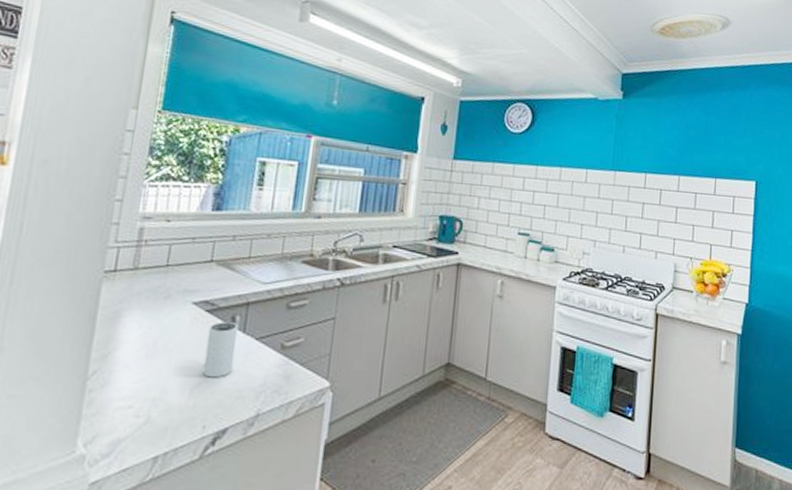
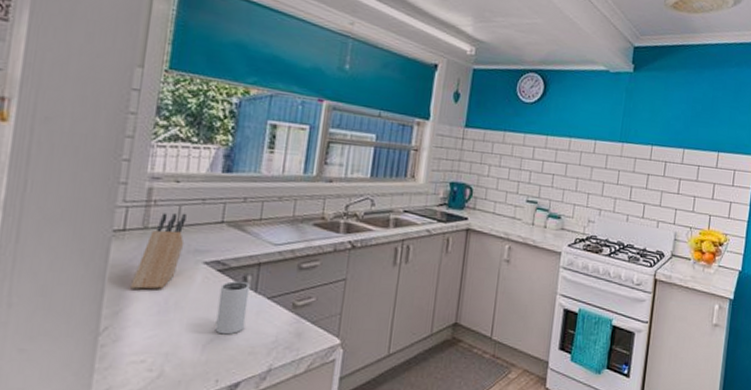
knife block: none [120,252,177,332] -> present [131,212,187,290]

